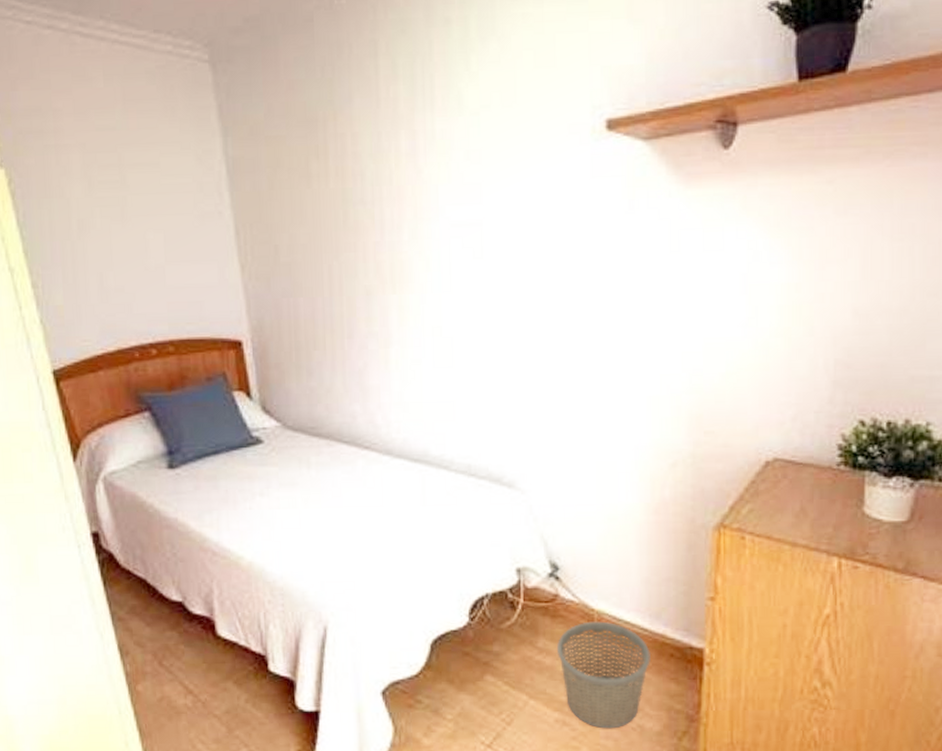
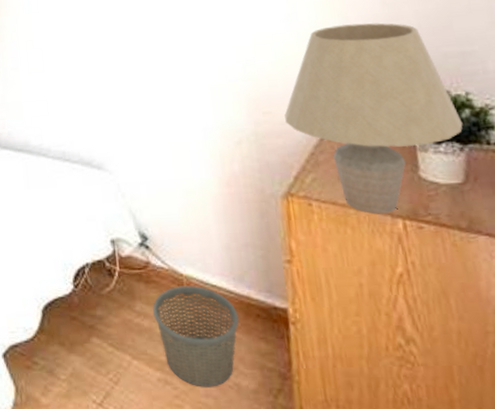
table lamp: none [728,335,918,551] -> present [284,23,463,214]

